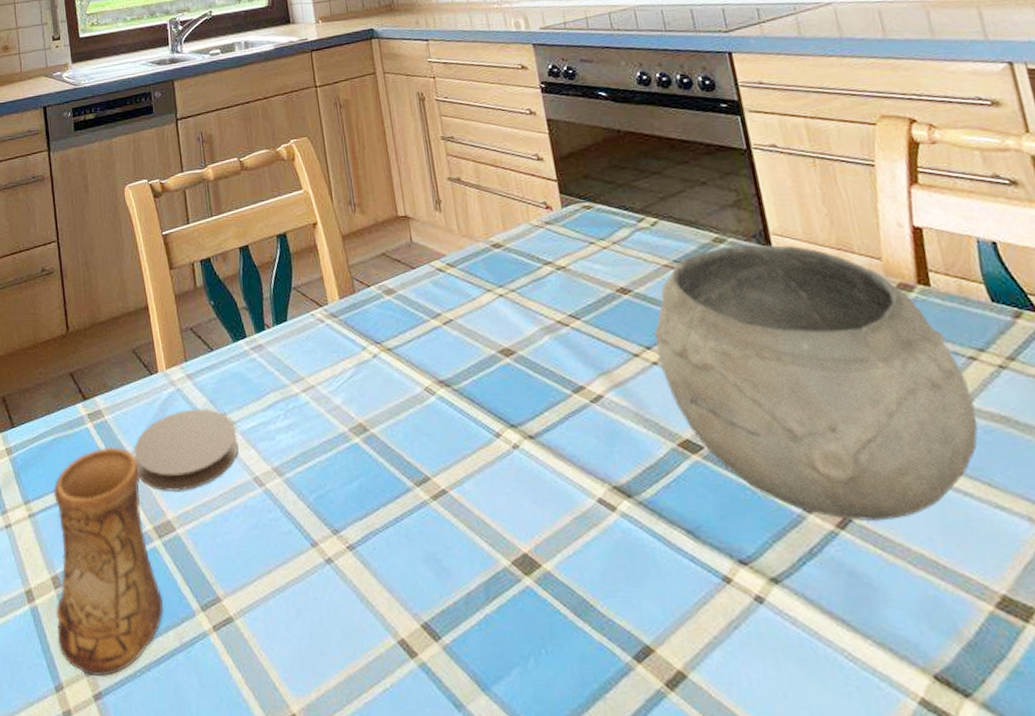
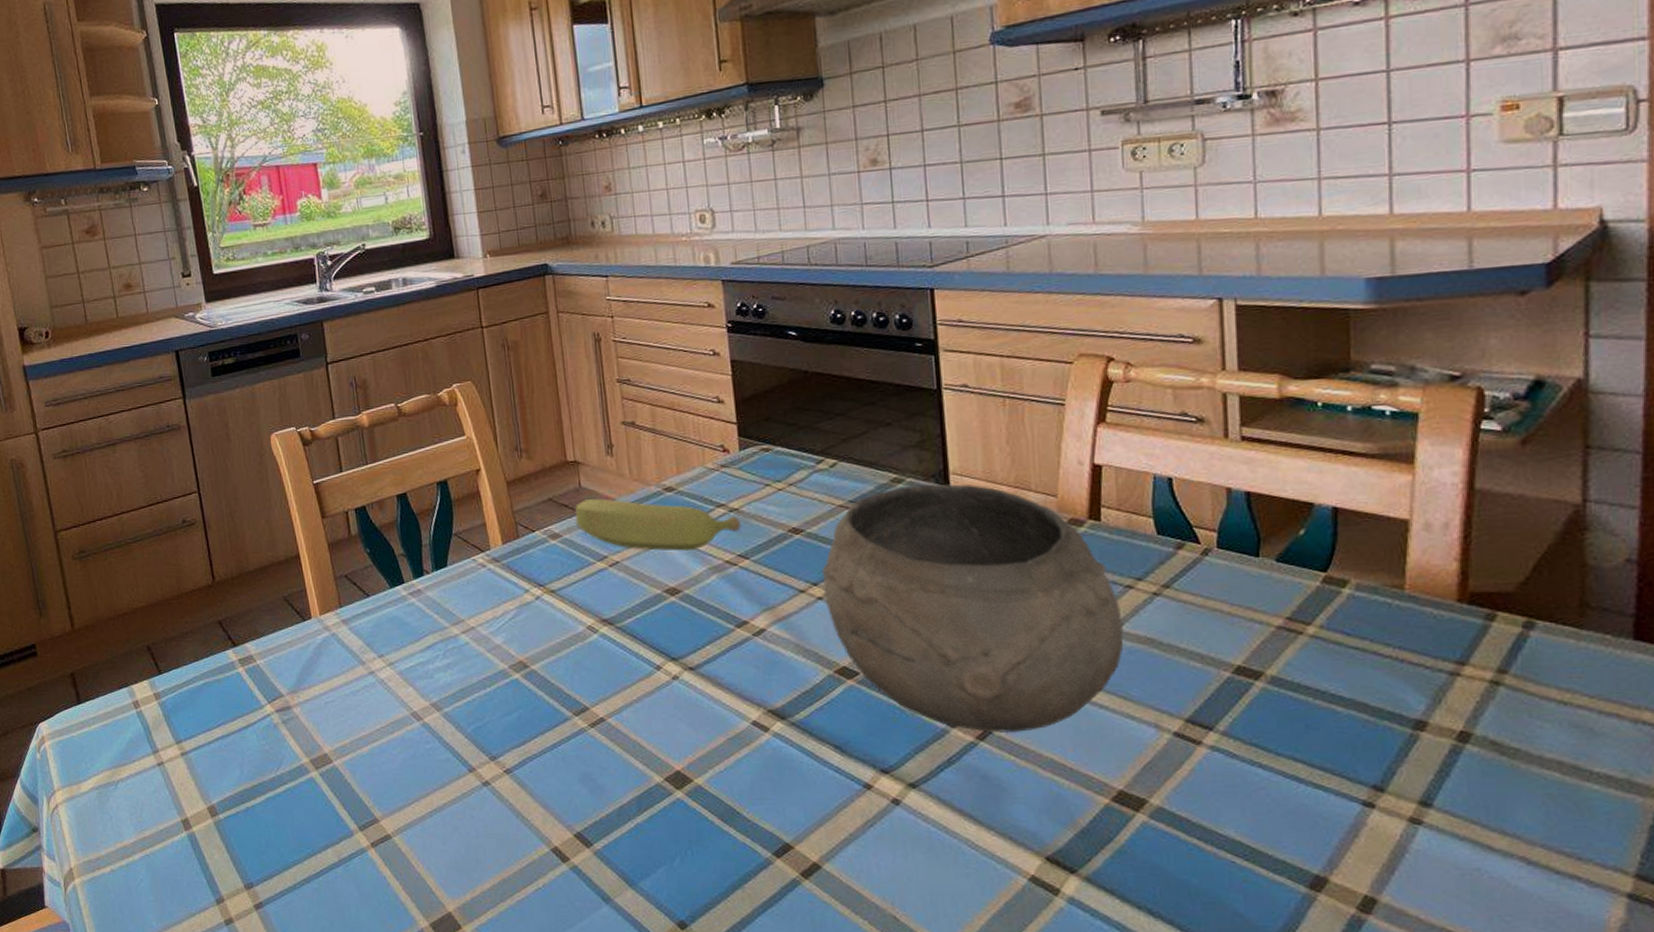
cup: present [54,447,164,677] -> none [206,689,323,890]
coaster: present [134,409,239,491] -> none [288,651,396,728]
banana: none [408,254,570,310] -> present [575,499,741,551]

